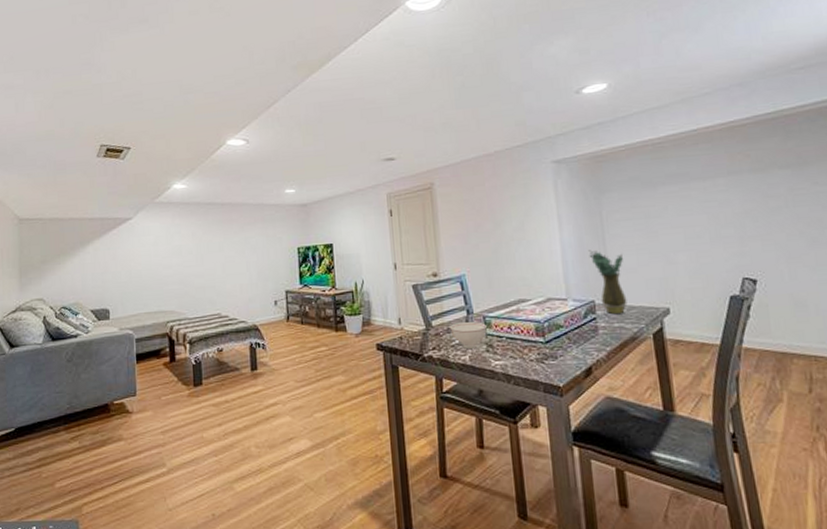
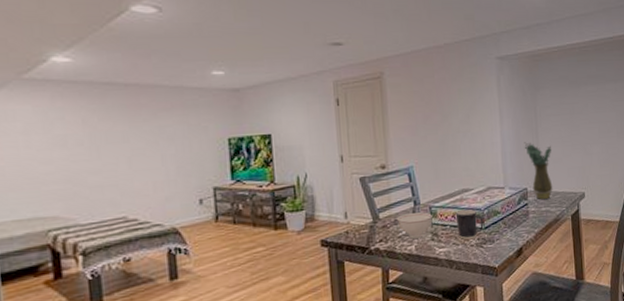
mug: none [511,321,544,354] -> present [455,209,484,240]

